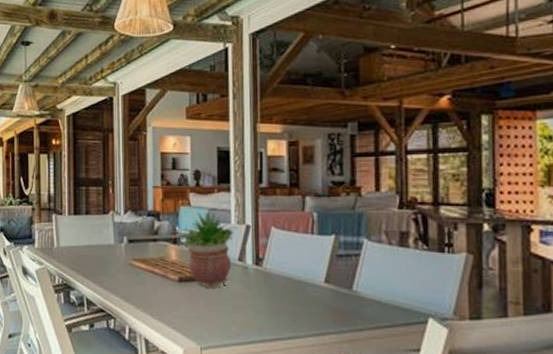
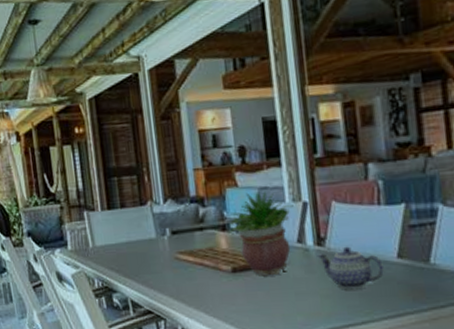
teapot: none [254,268,312,308] -> present [317,246,384,290]

